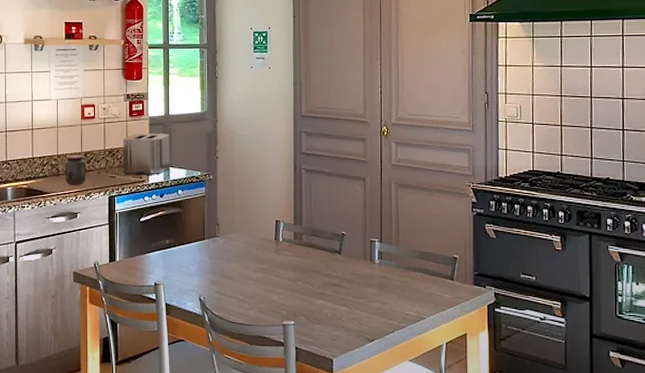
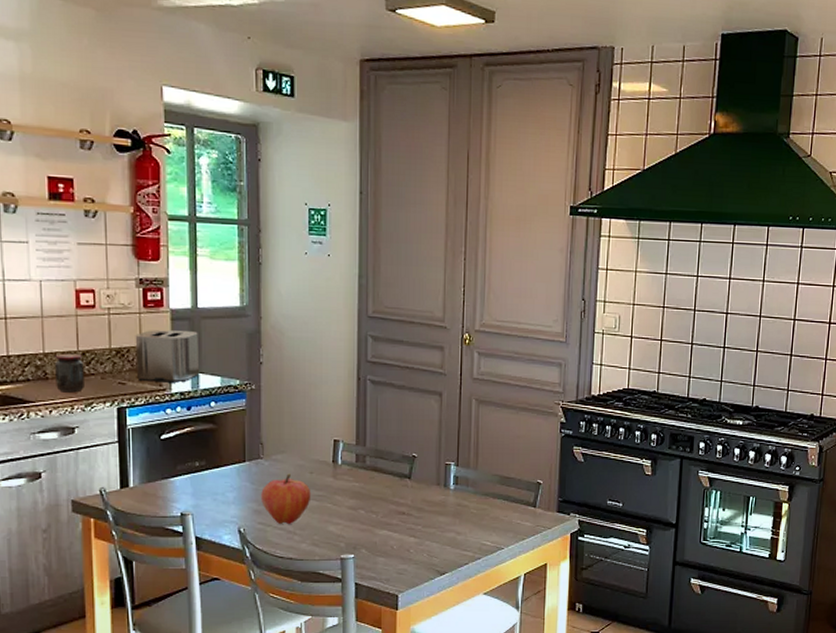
fruit: none [216,249,258,293] -> present [260,473,311,524]

